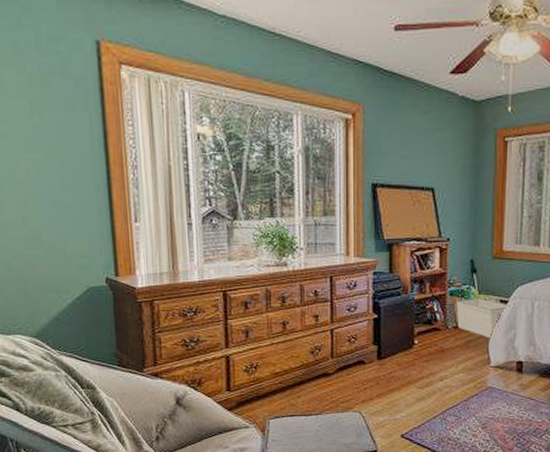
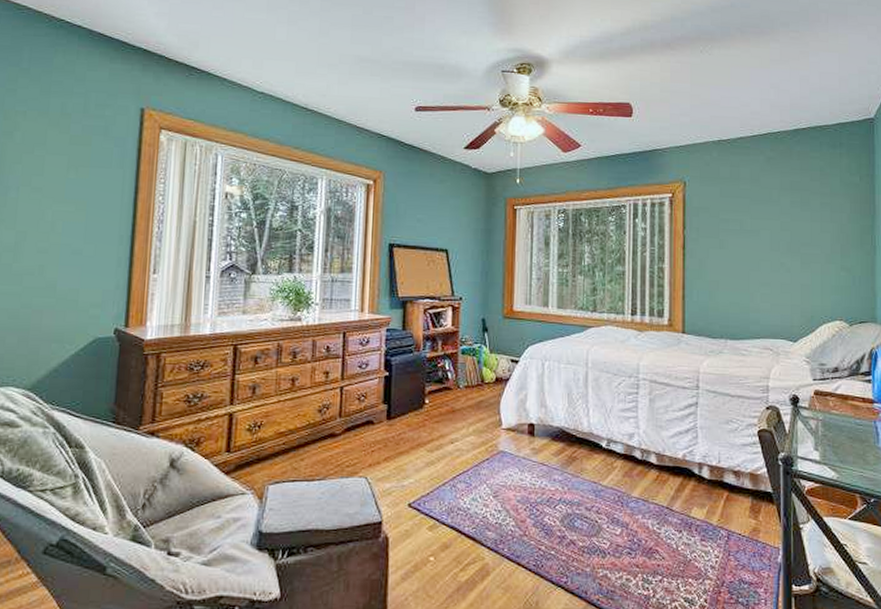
storage bin: present [456,297,505,339] -> none [468,357,516,400]

